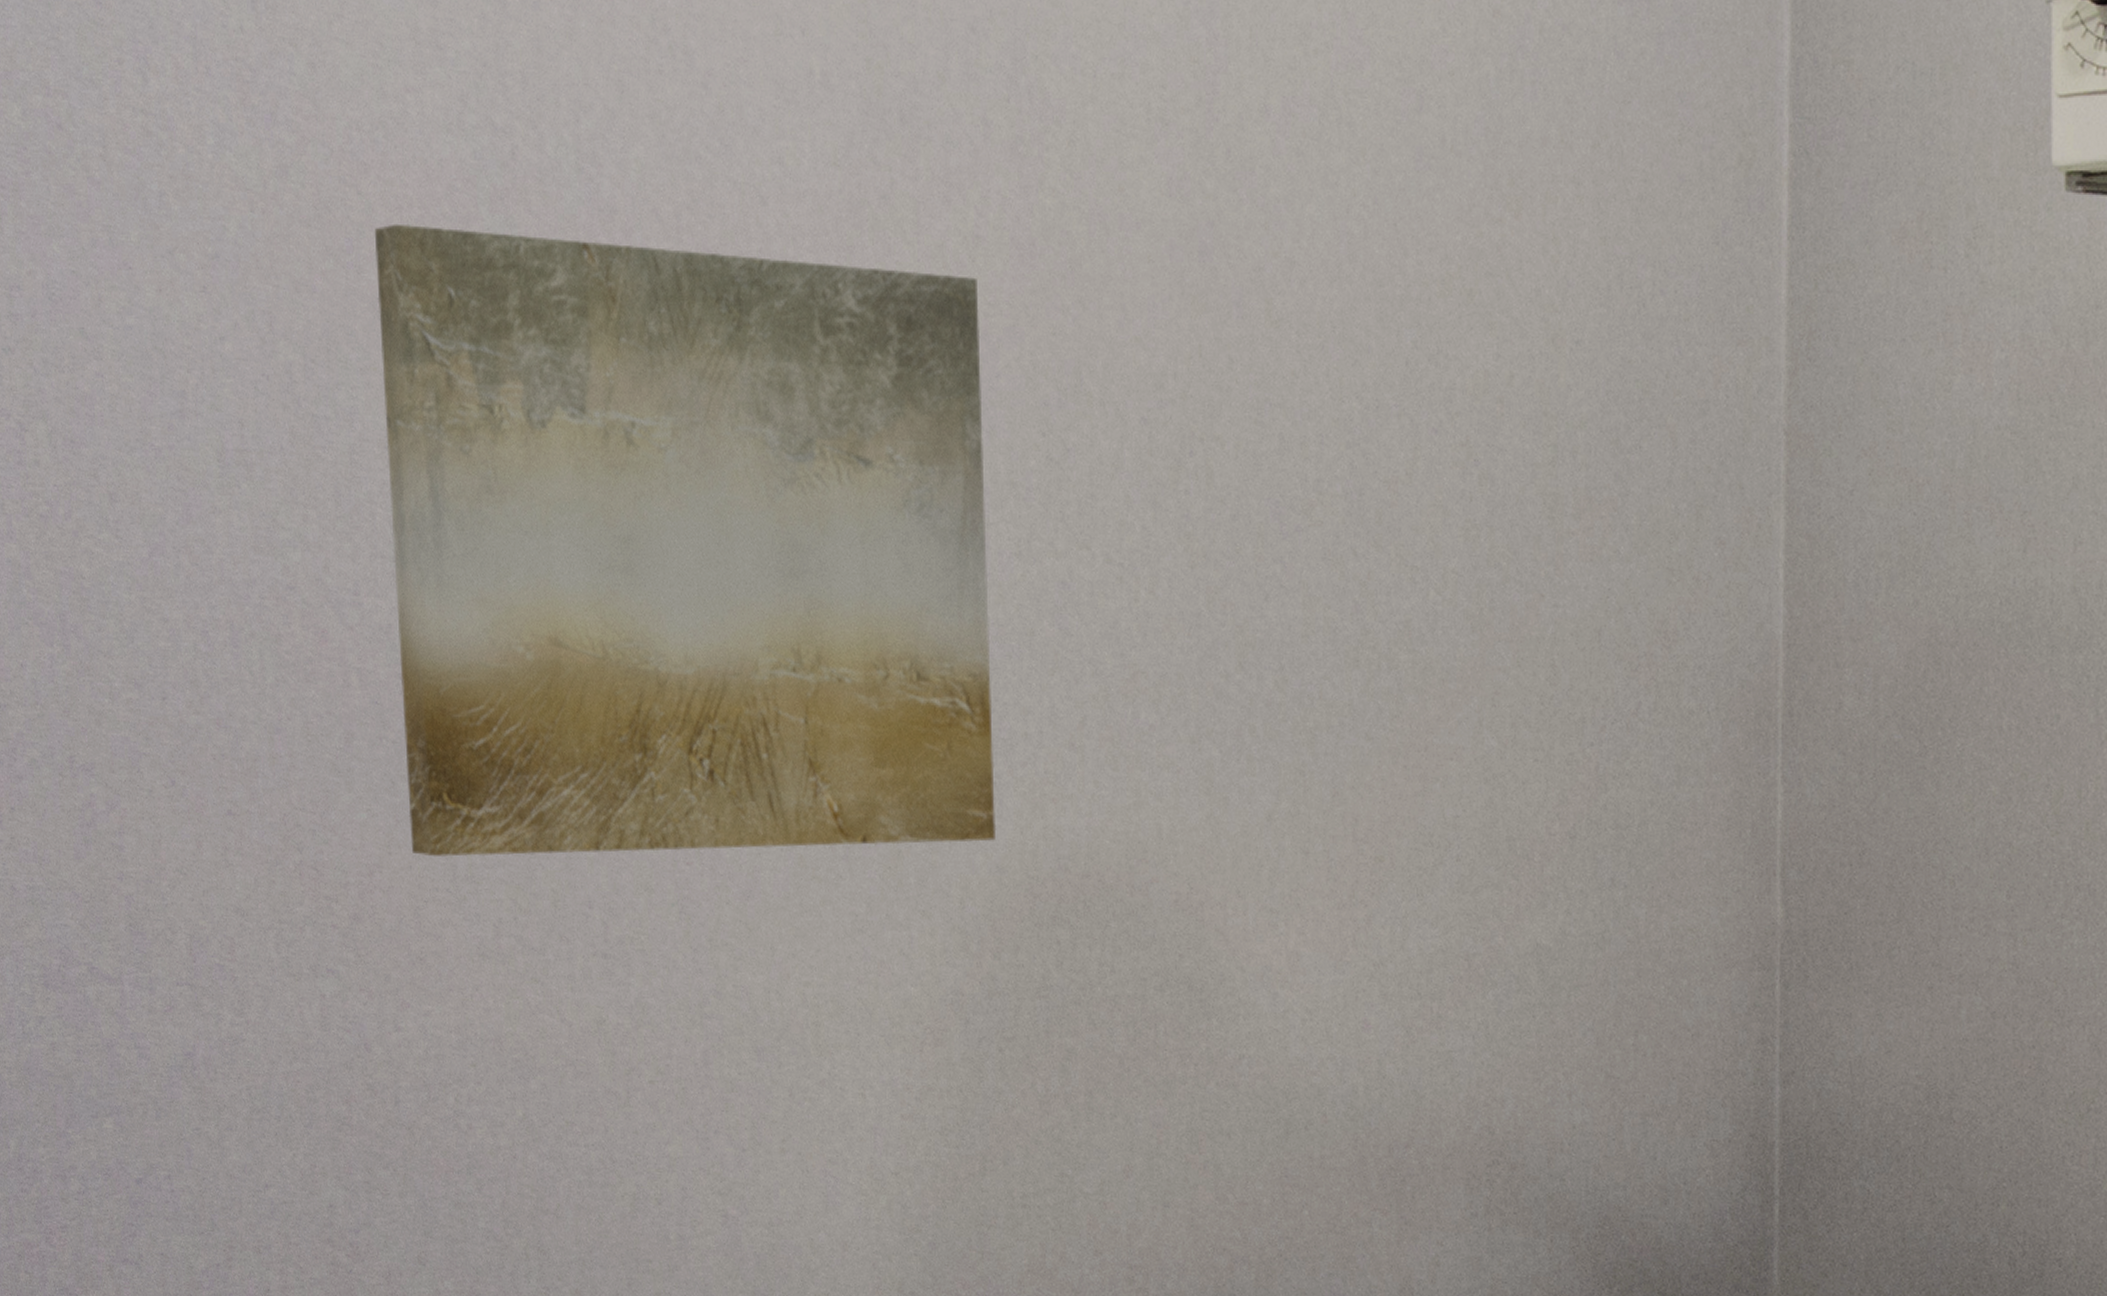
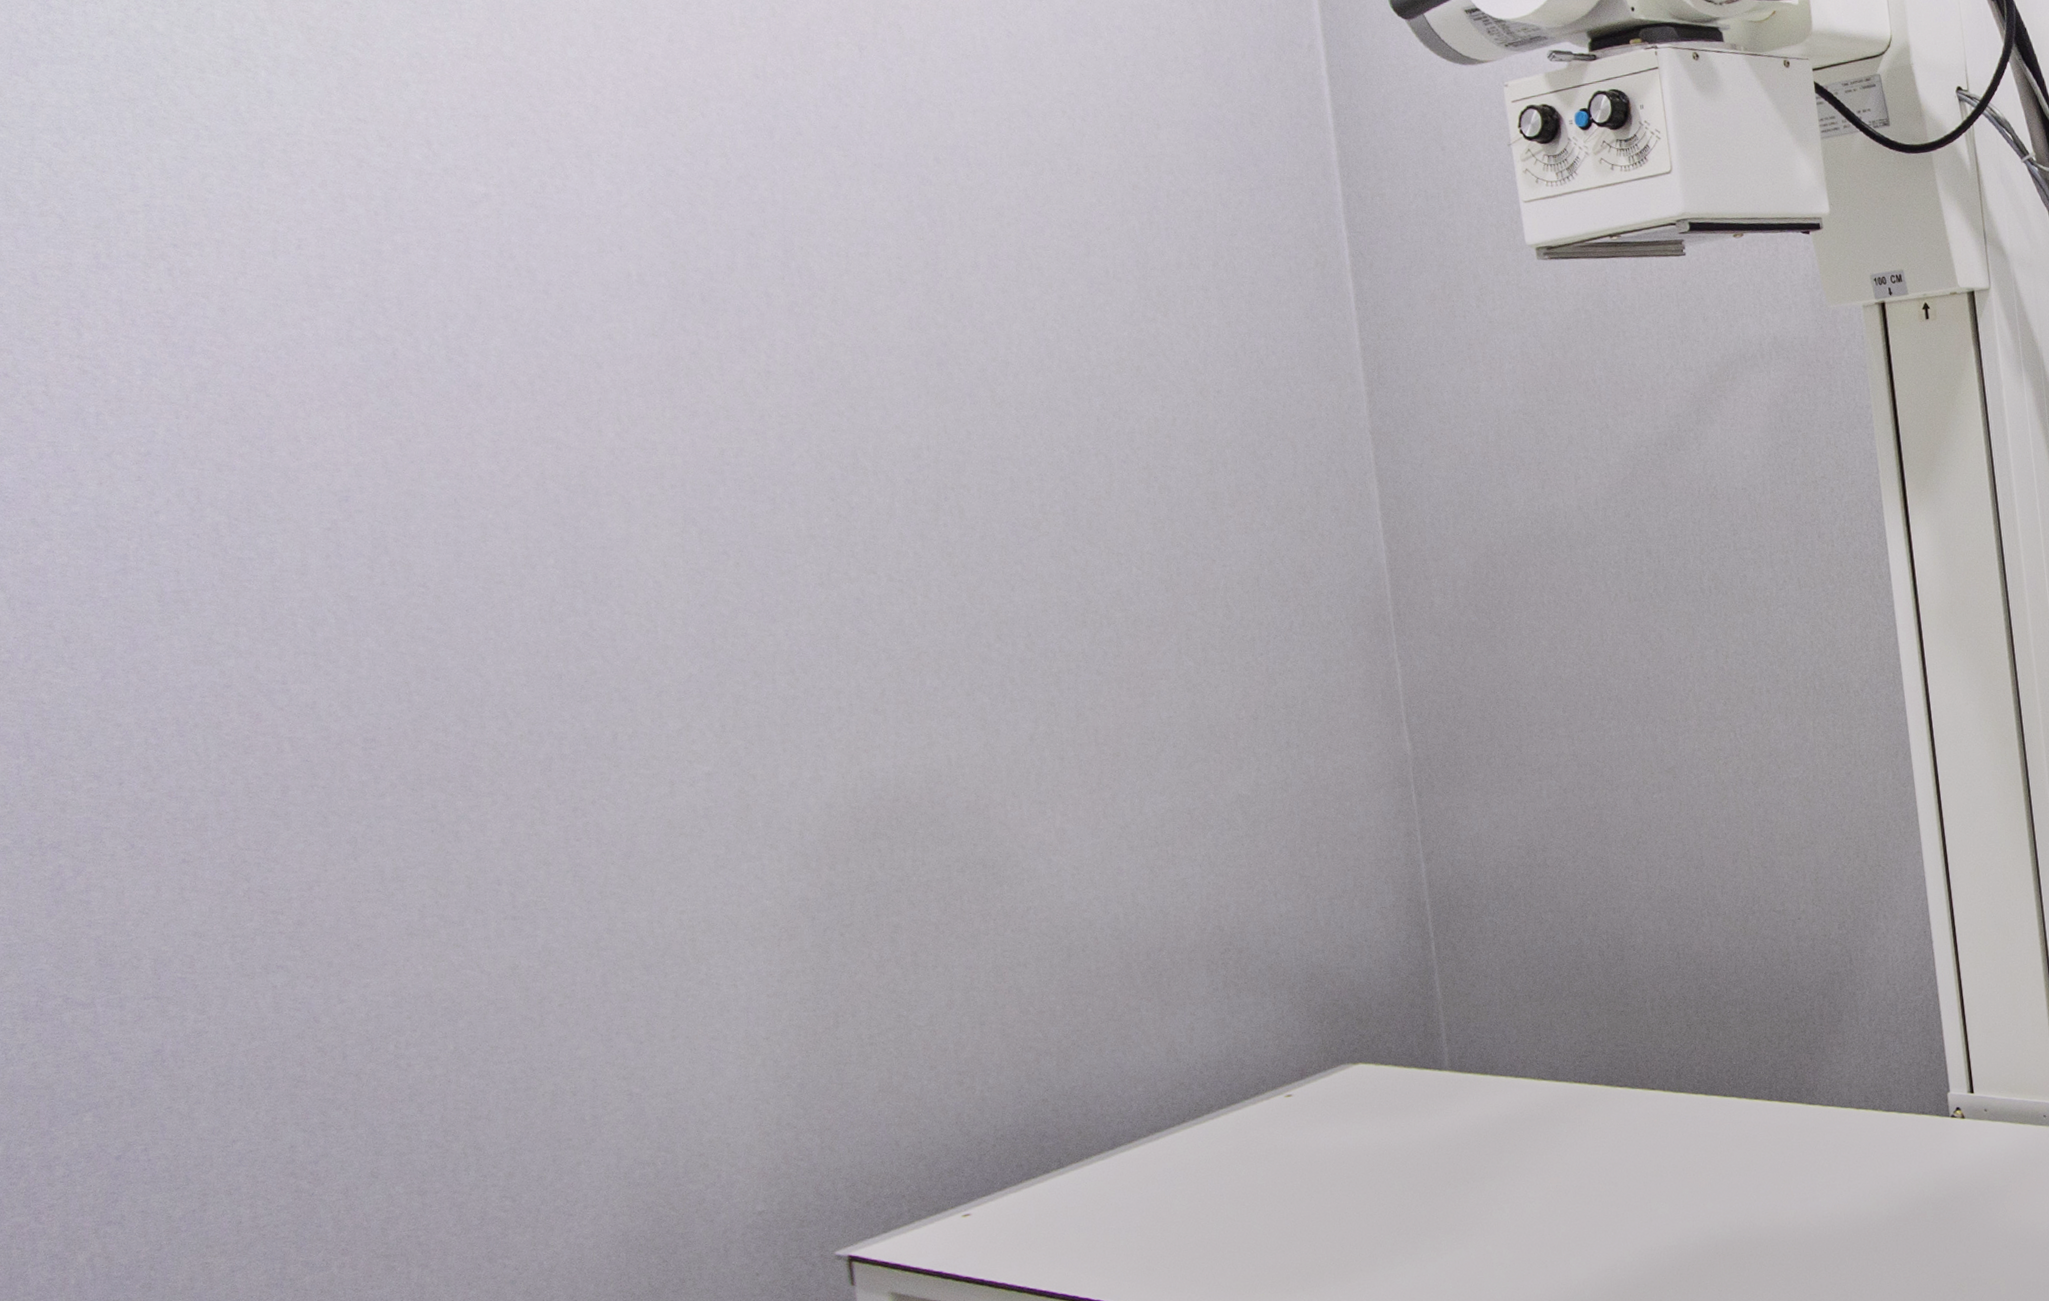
wall art: present [375,223,997,858] -> none [283,399,823,868]

